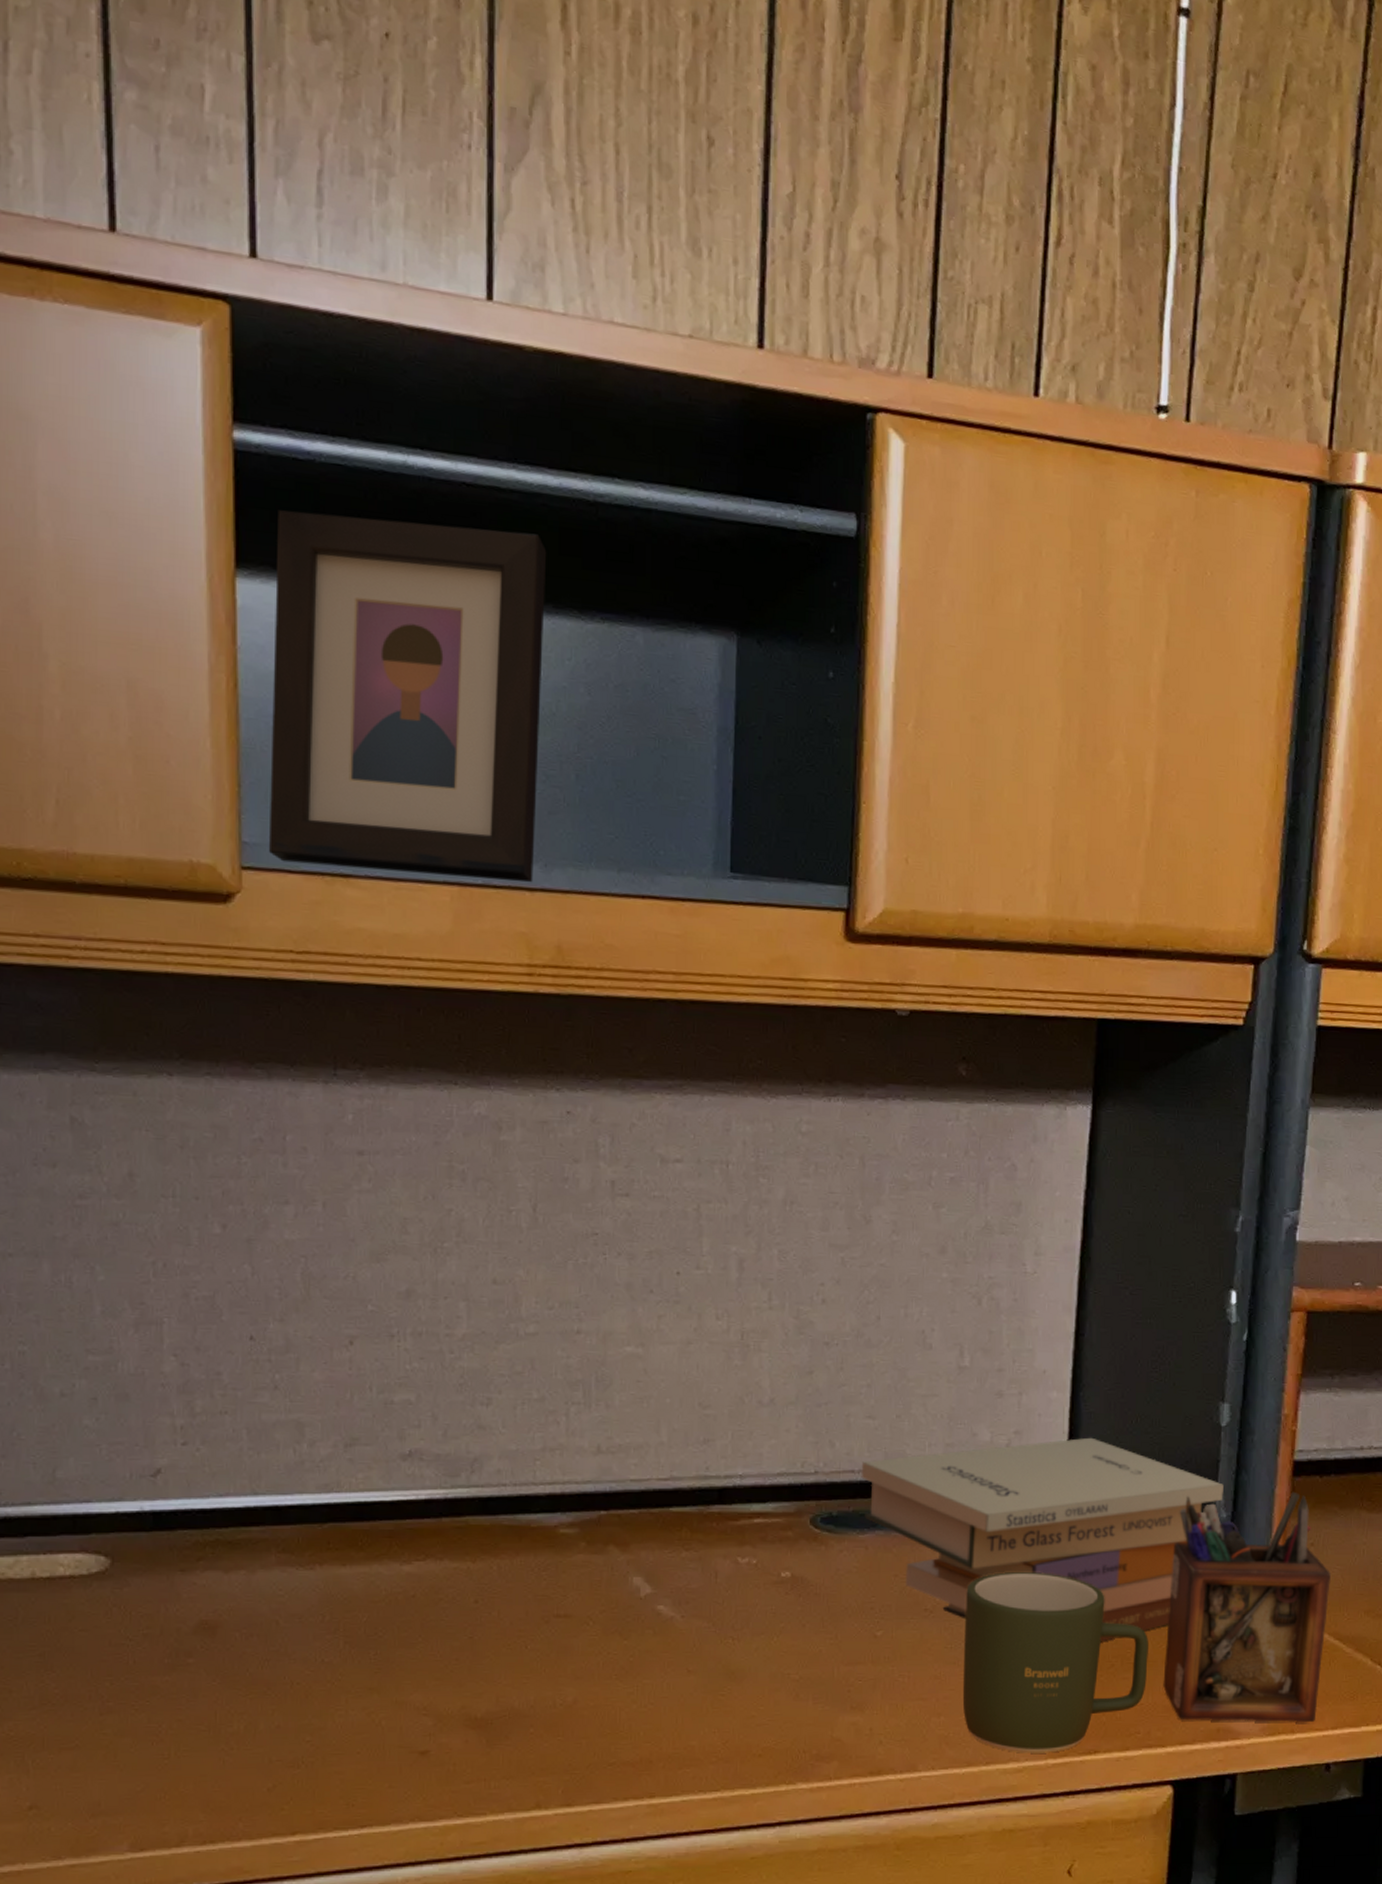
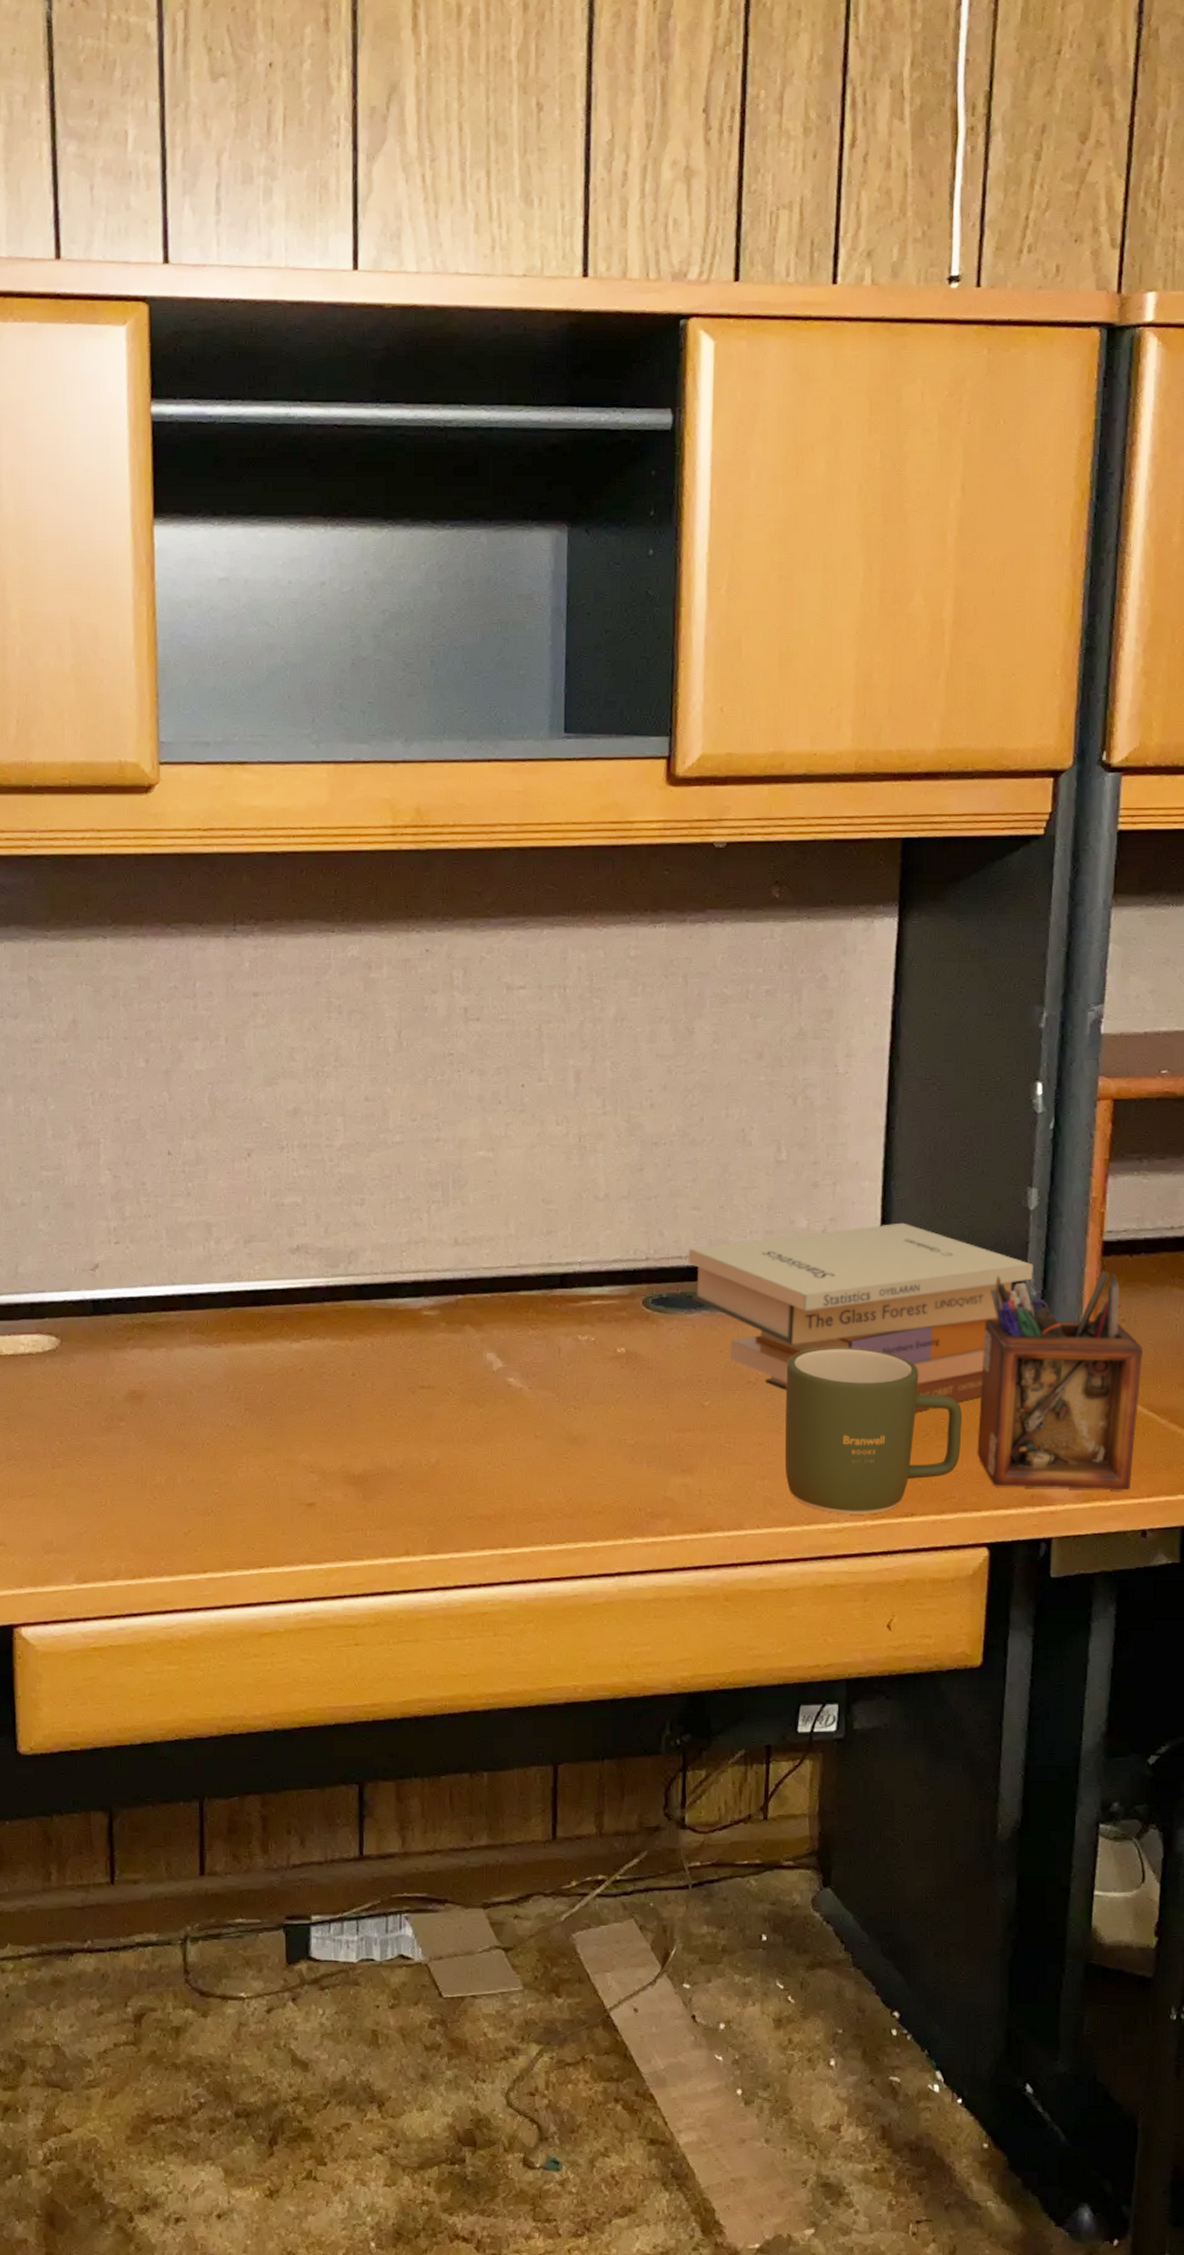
picture frame: present [268,510,547,883] -> none [180,461,405,757]

